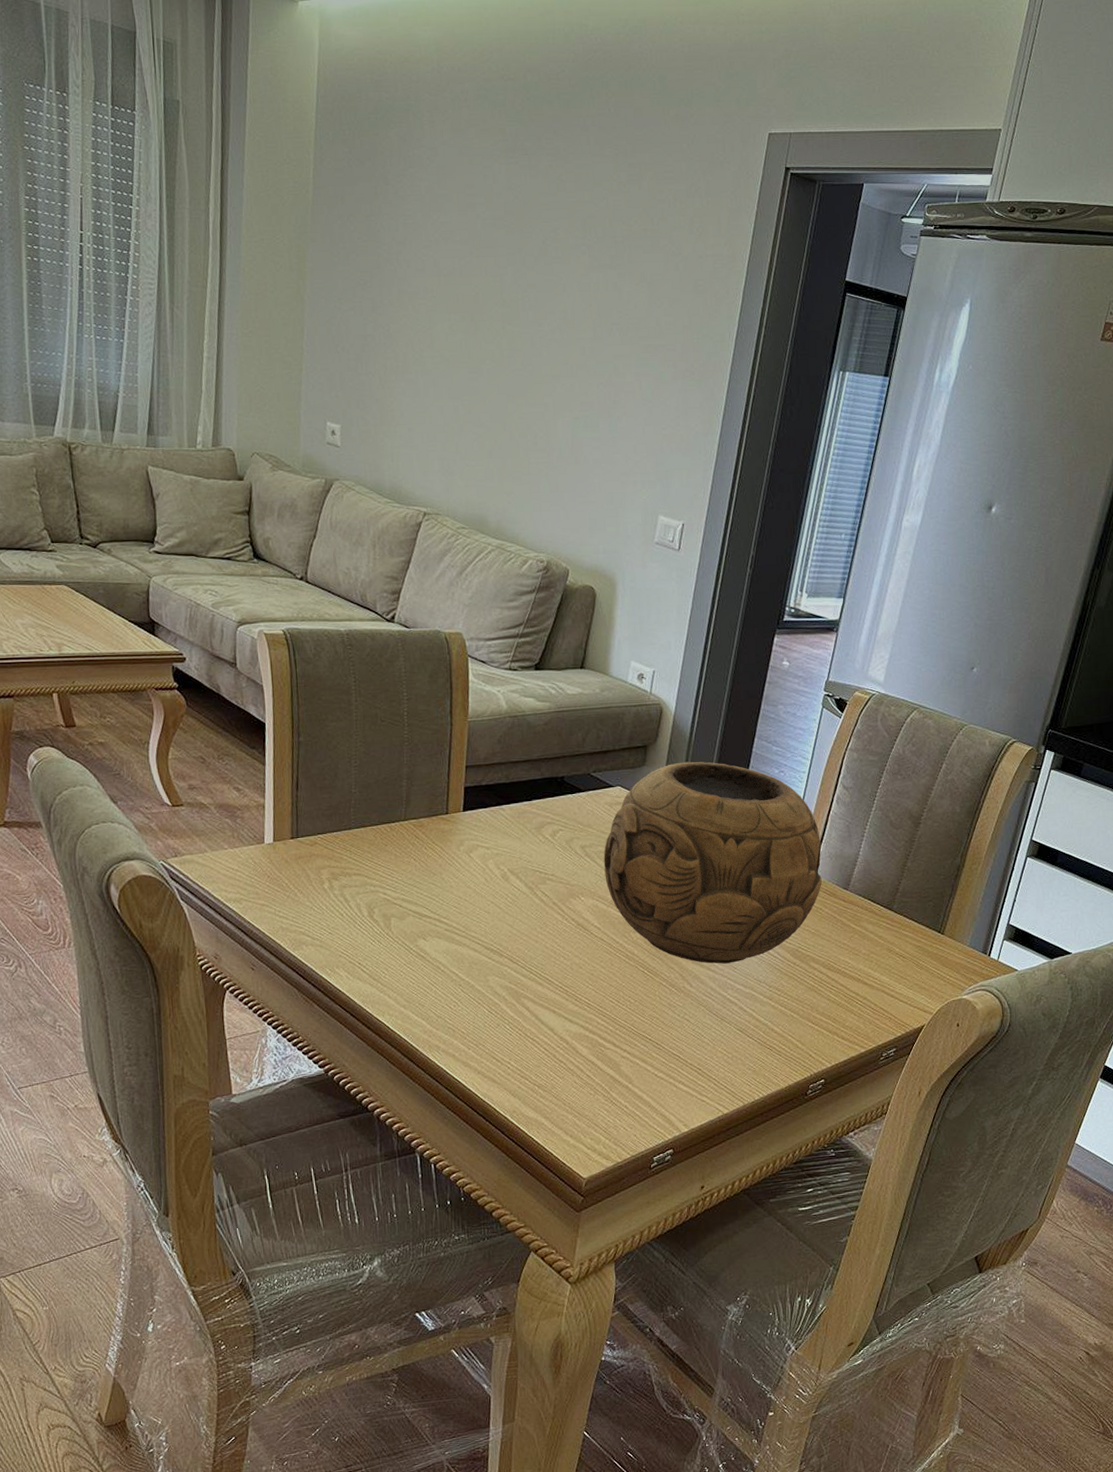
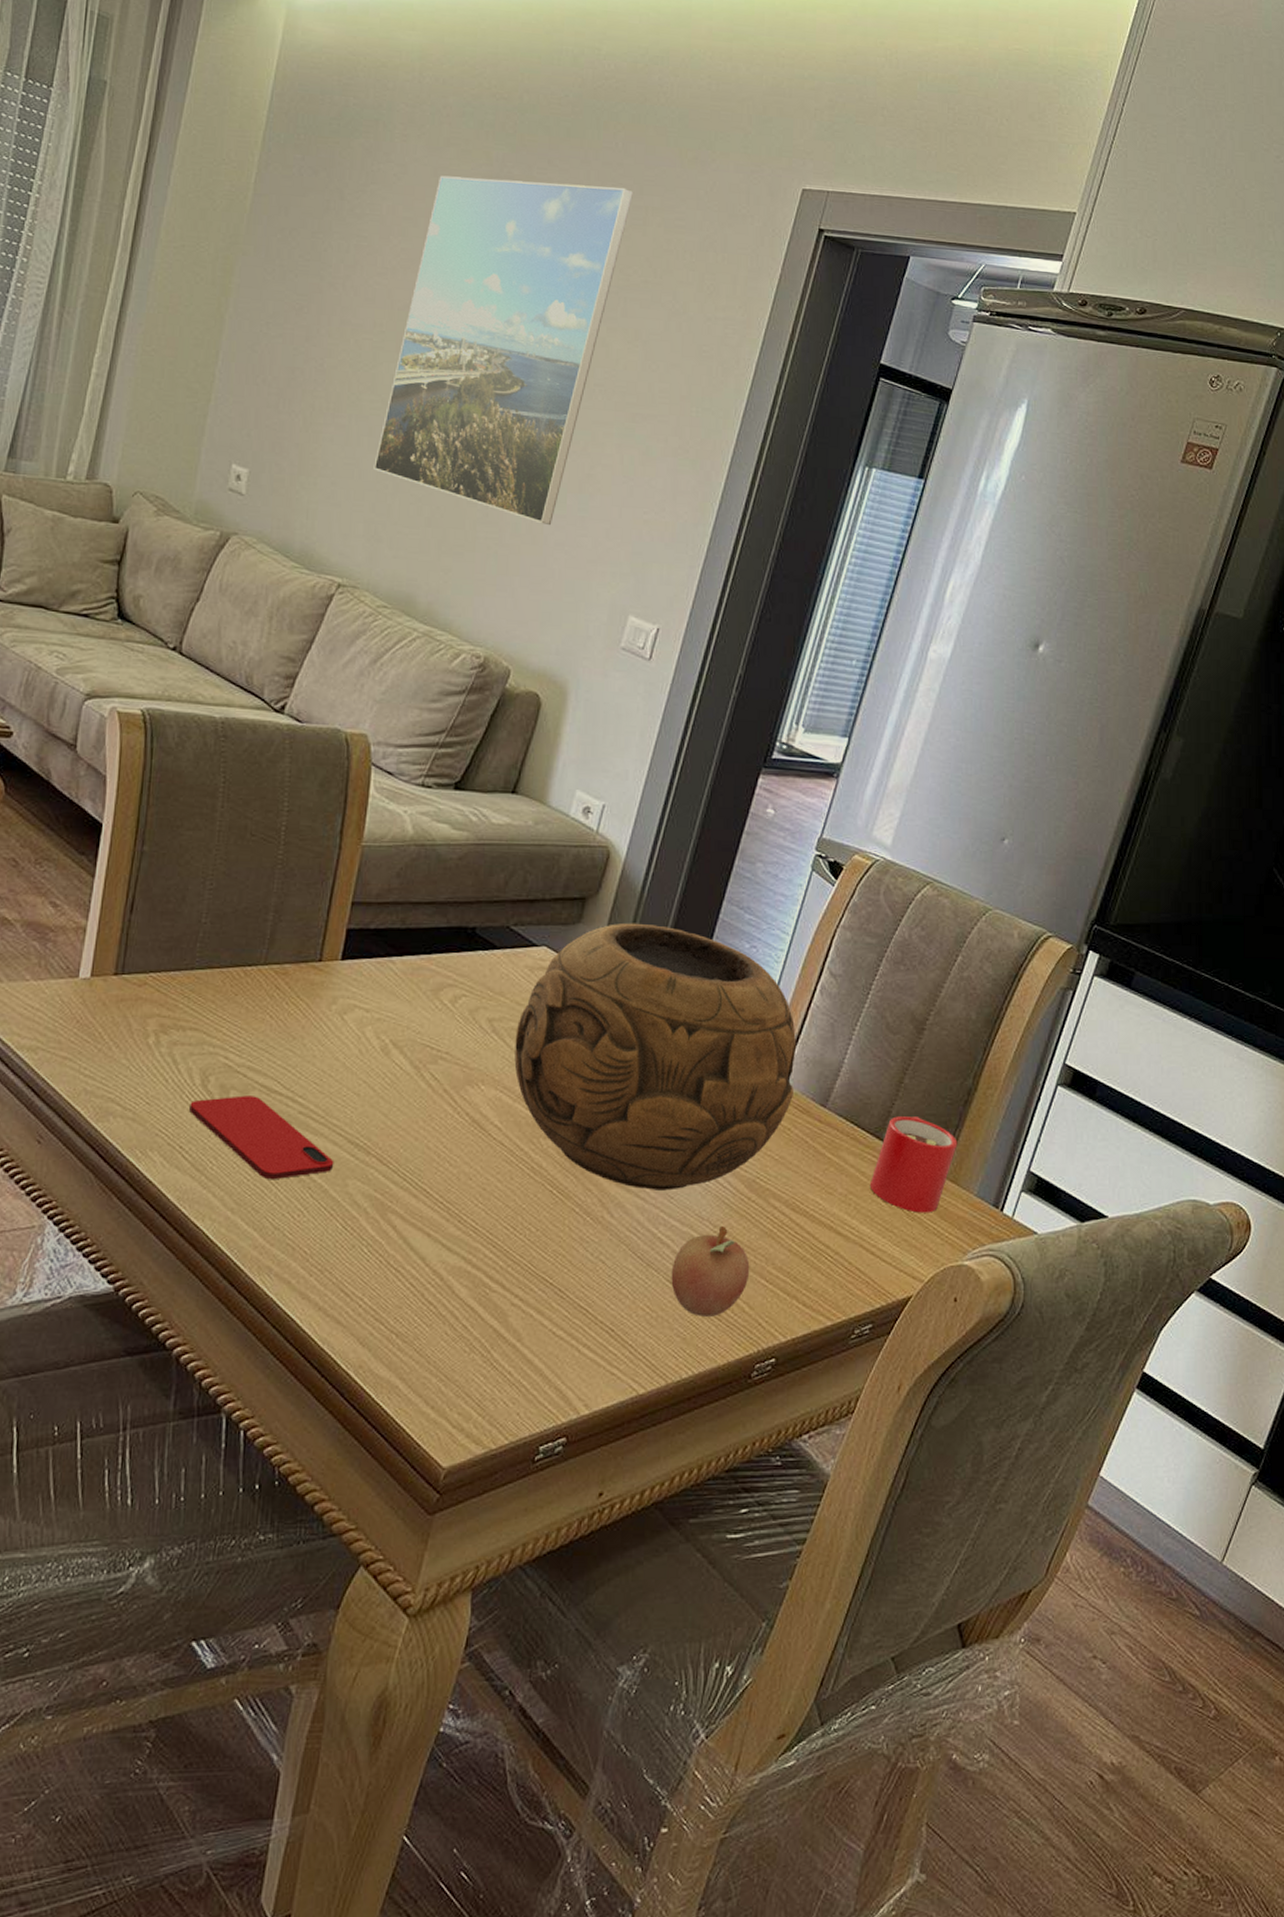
smartphone: none [362,920,477,982] -> present [189,1095,334,1180]
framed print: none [440,148,628,447] -> present [373,175,634,526]
fruit: none [740,986,800,1054] -> present [671,1226,750,1317]
mug: none [886,891,952,963] -> present [869,1116,958,1213]

